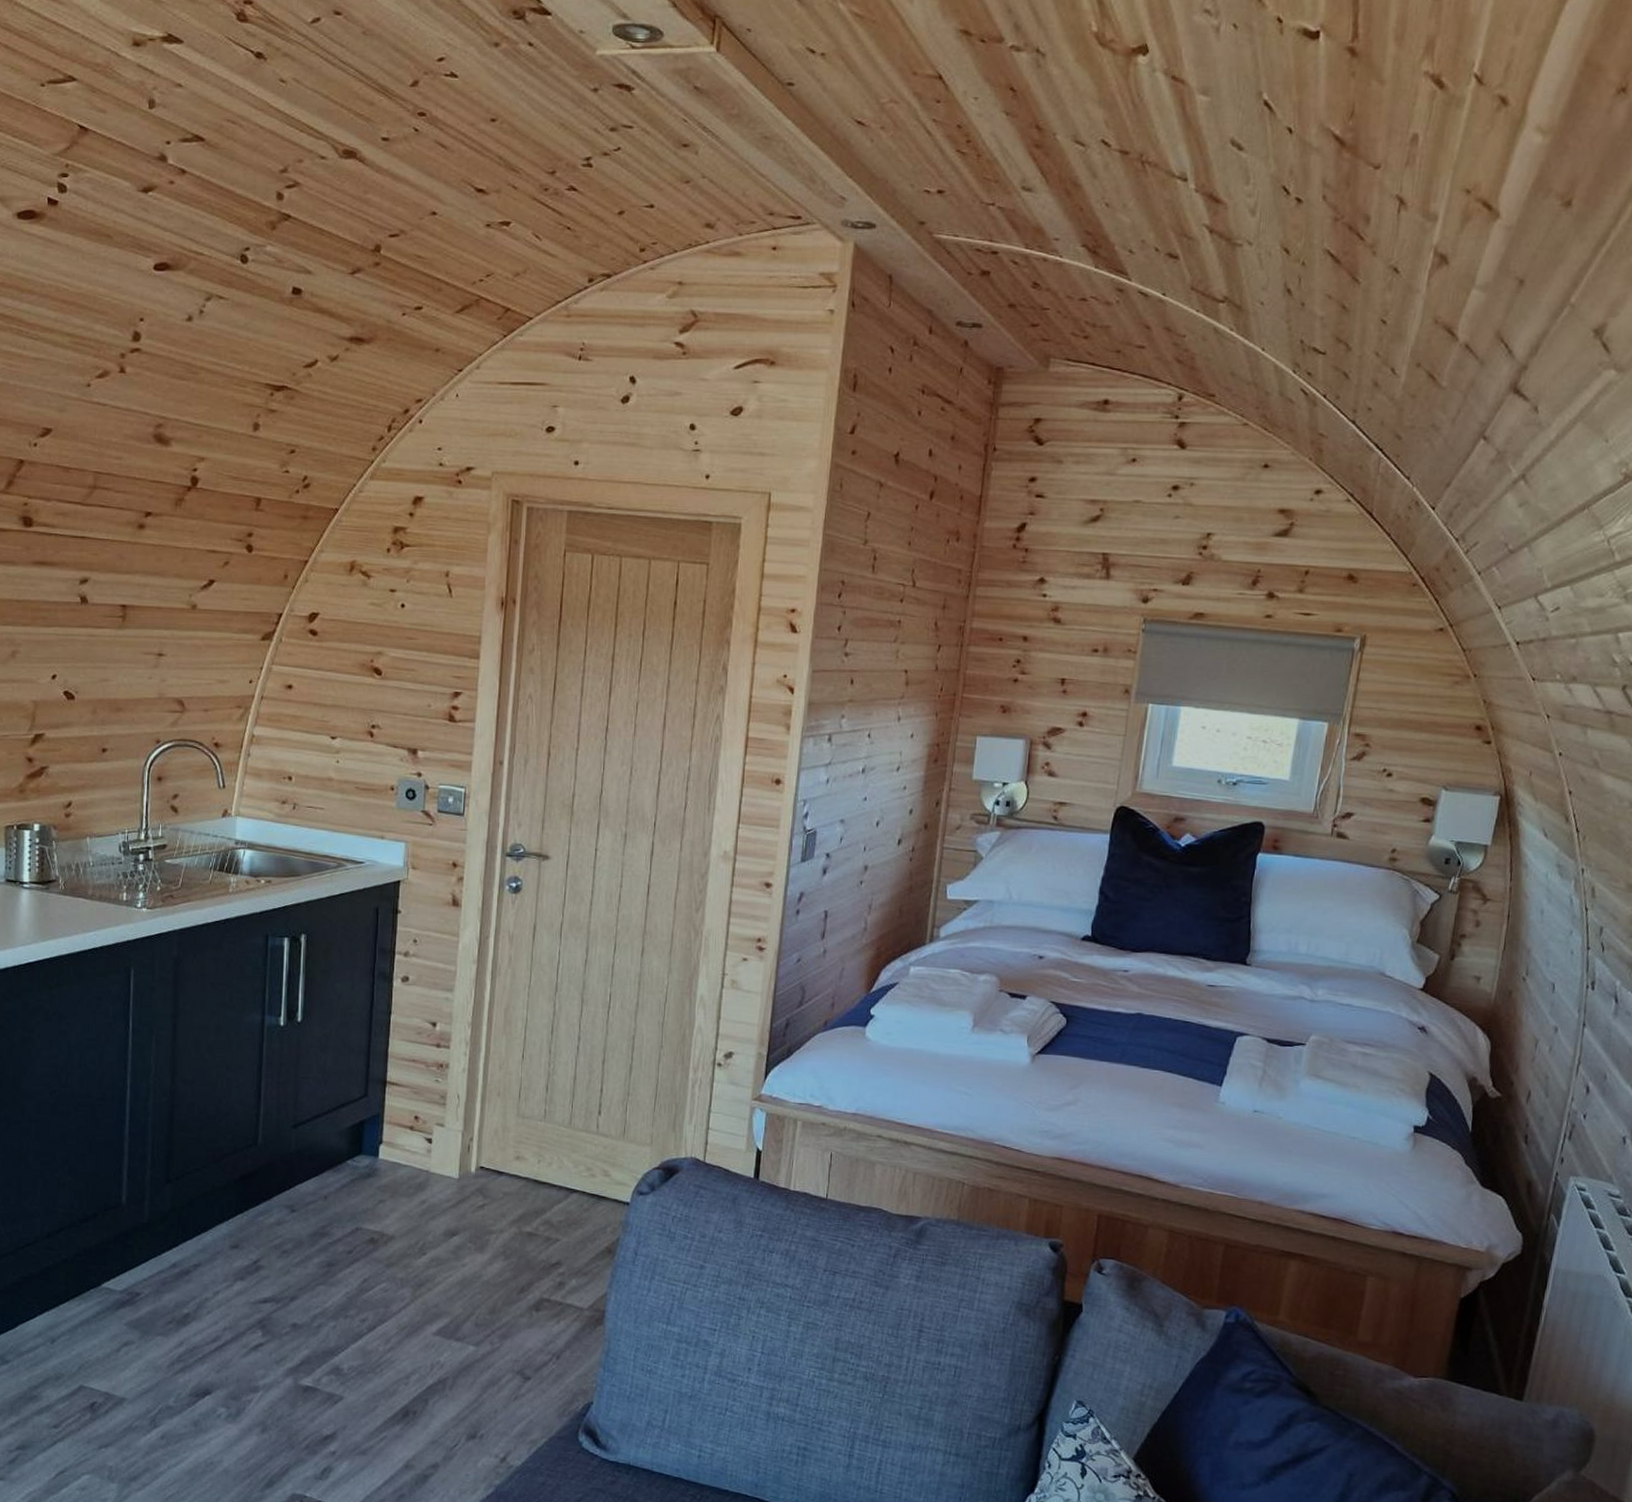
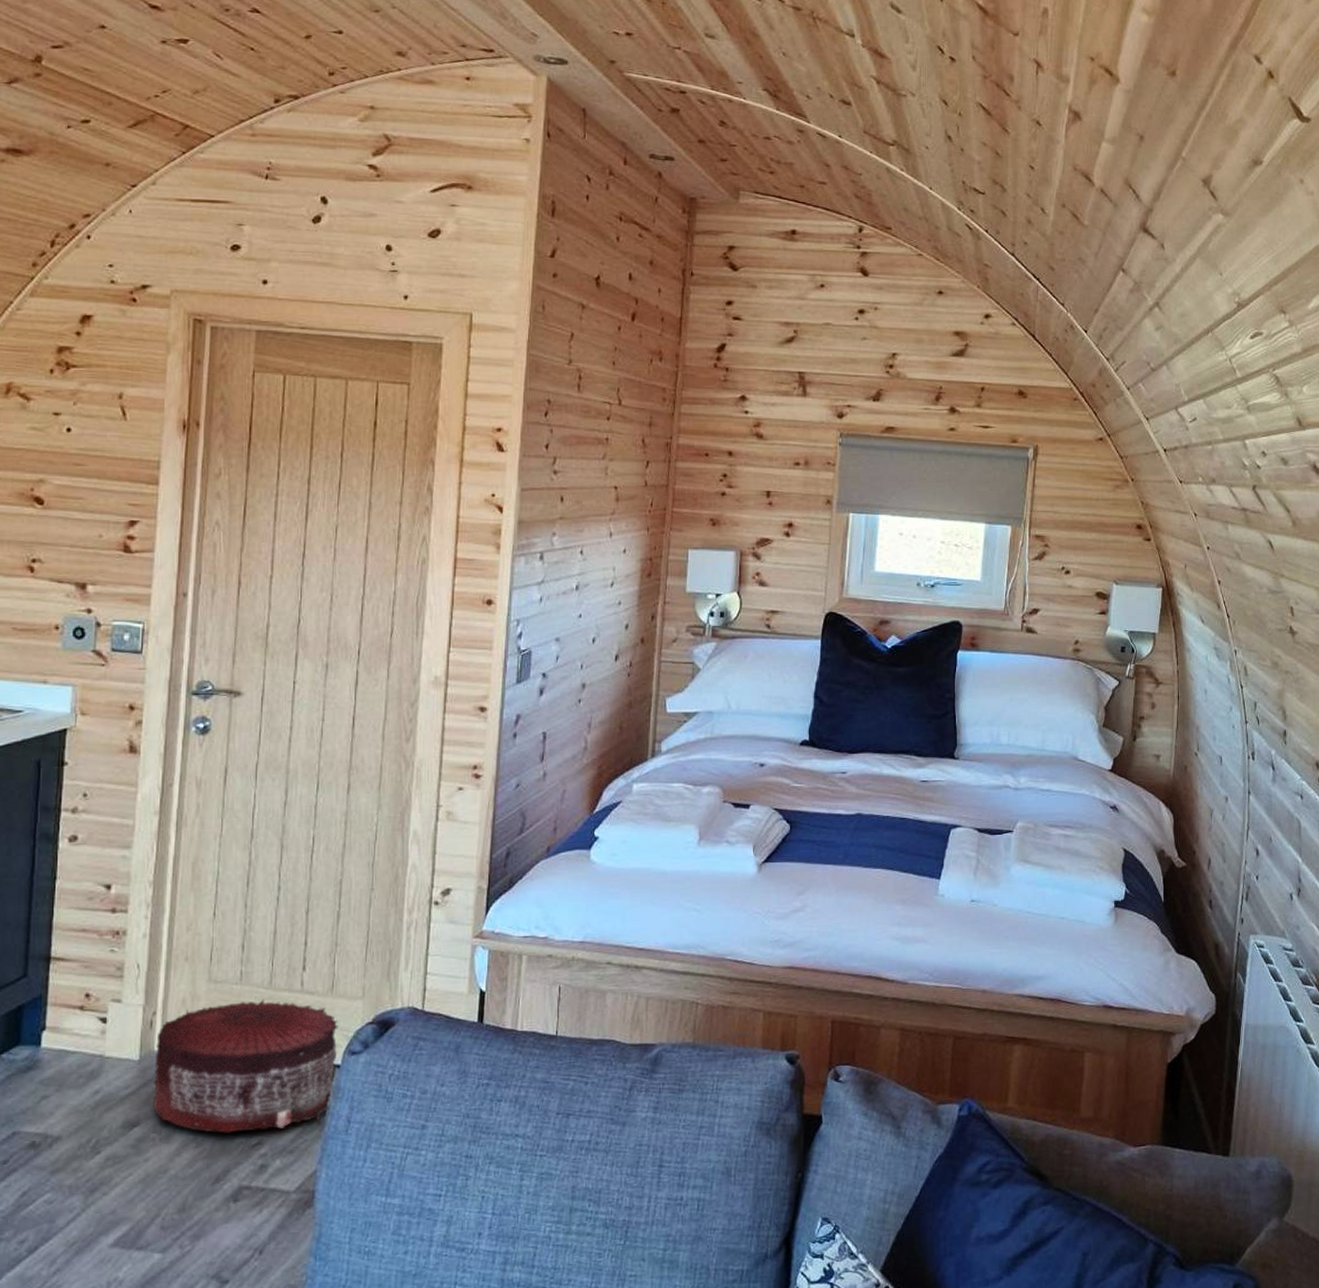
pouf: none [470,1136,629,1253] -> present [154,998,338,1134]

